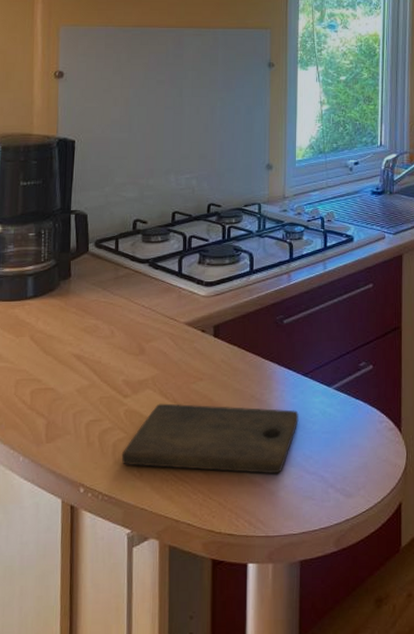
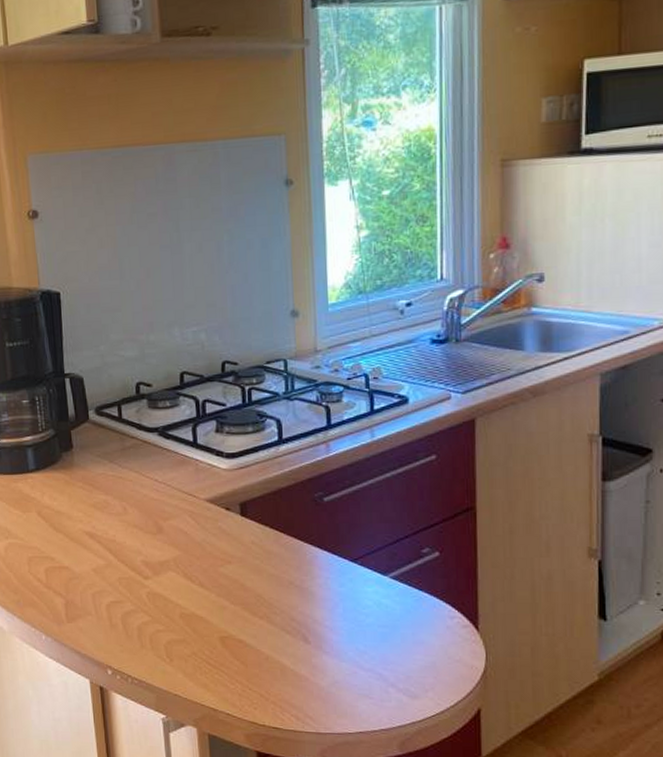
cutting board: present [121,403,299,474] -> none [148,587,348,669]

